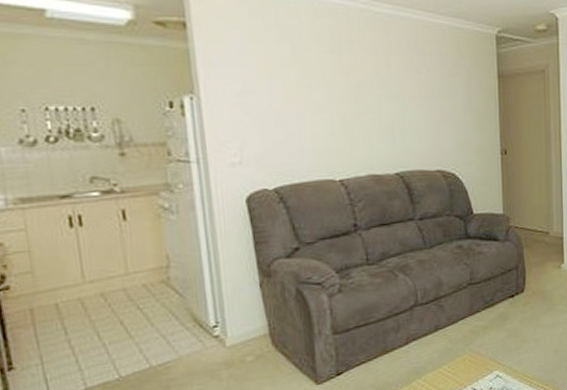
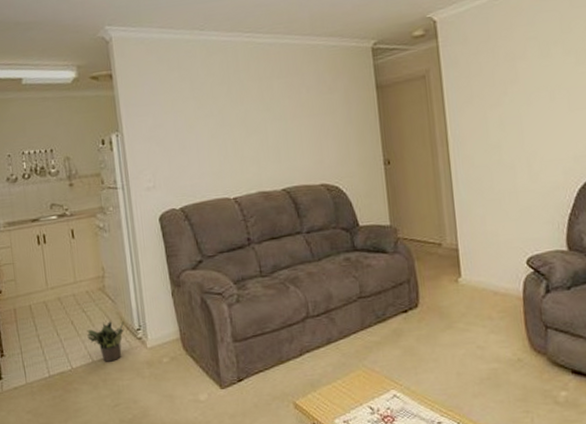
potted plant: none [142,318,196,367] -> present [87,321,124,362]

